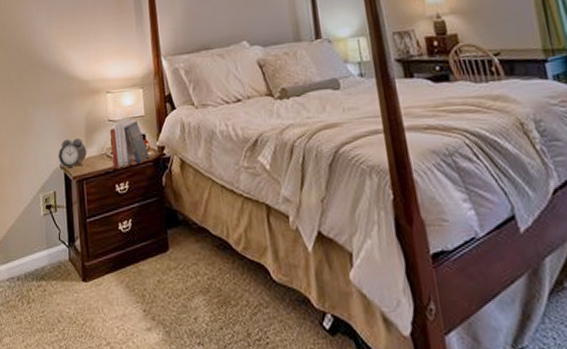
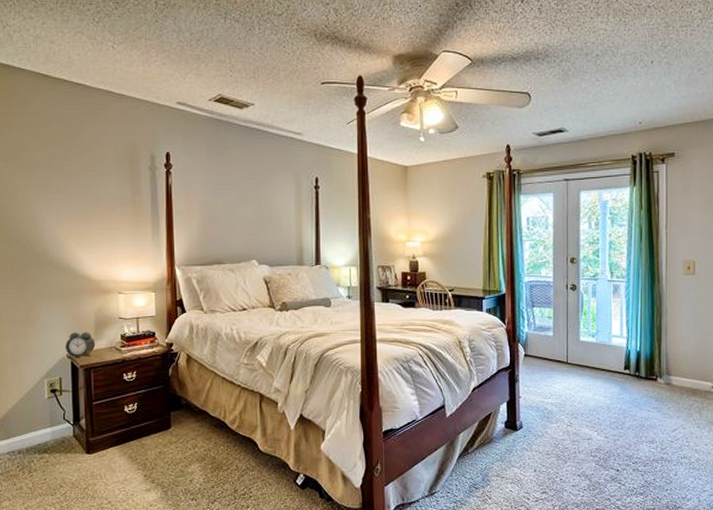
books: present [110,117,149,168] -> none [120,316,157,360]

